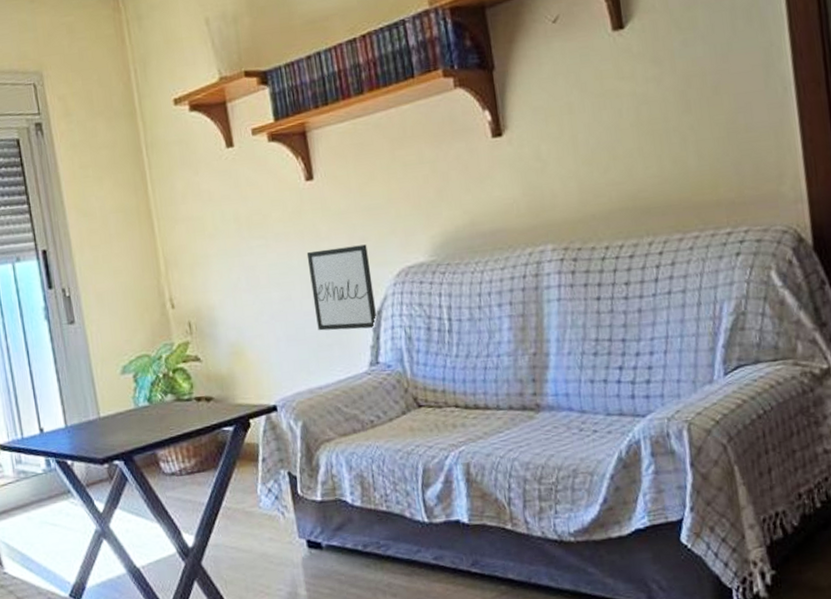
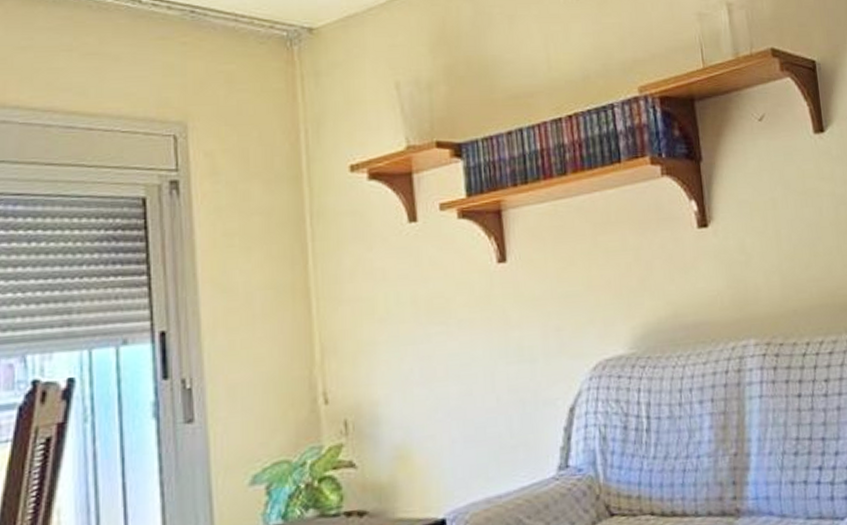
wall art: present [306,244,376,331] -> none [493,334,568,431]

